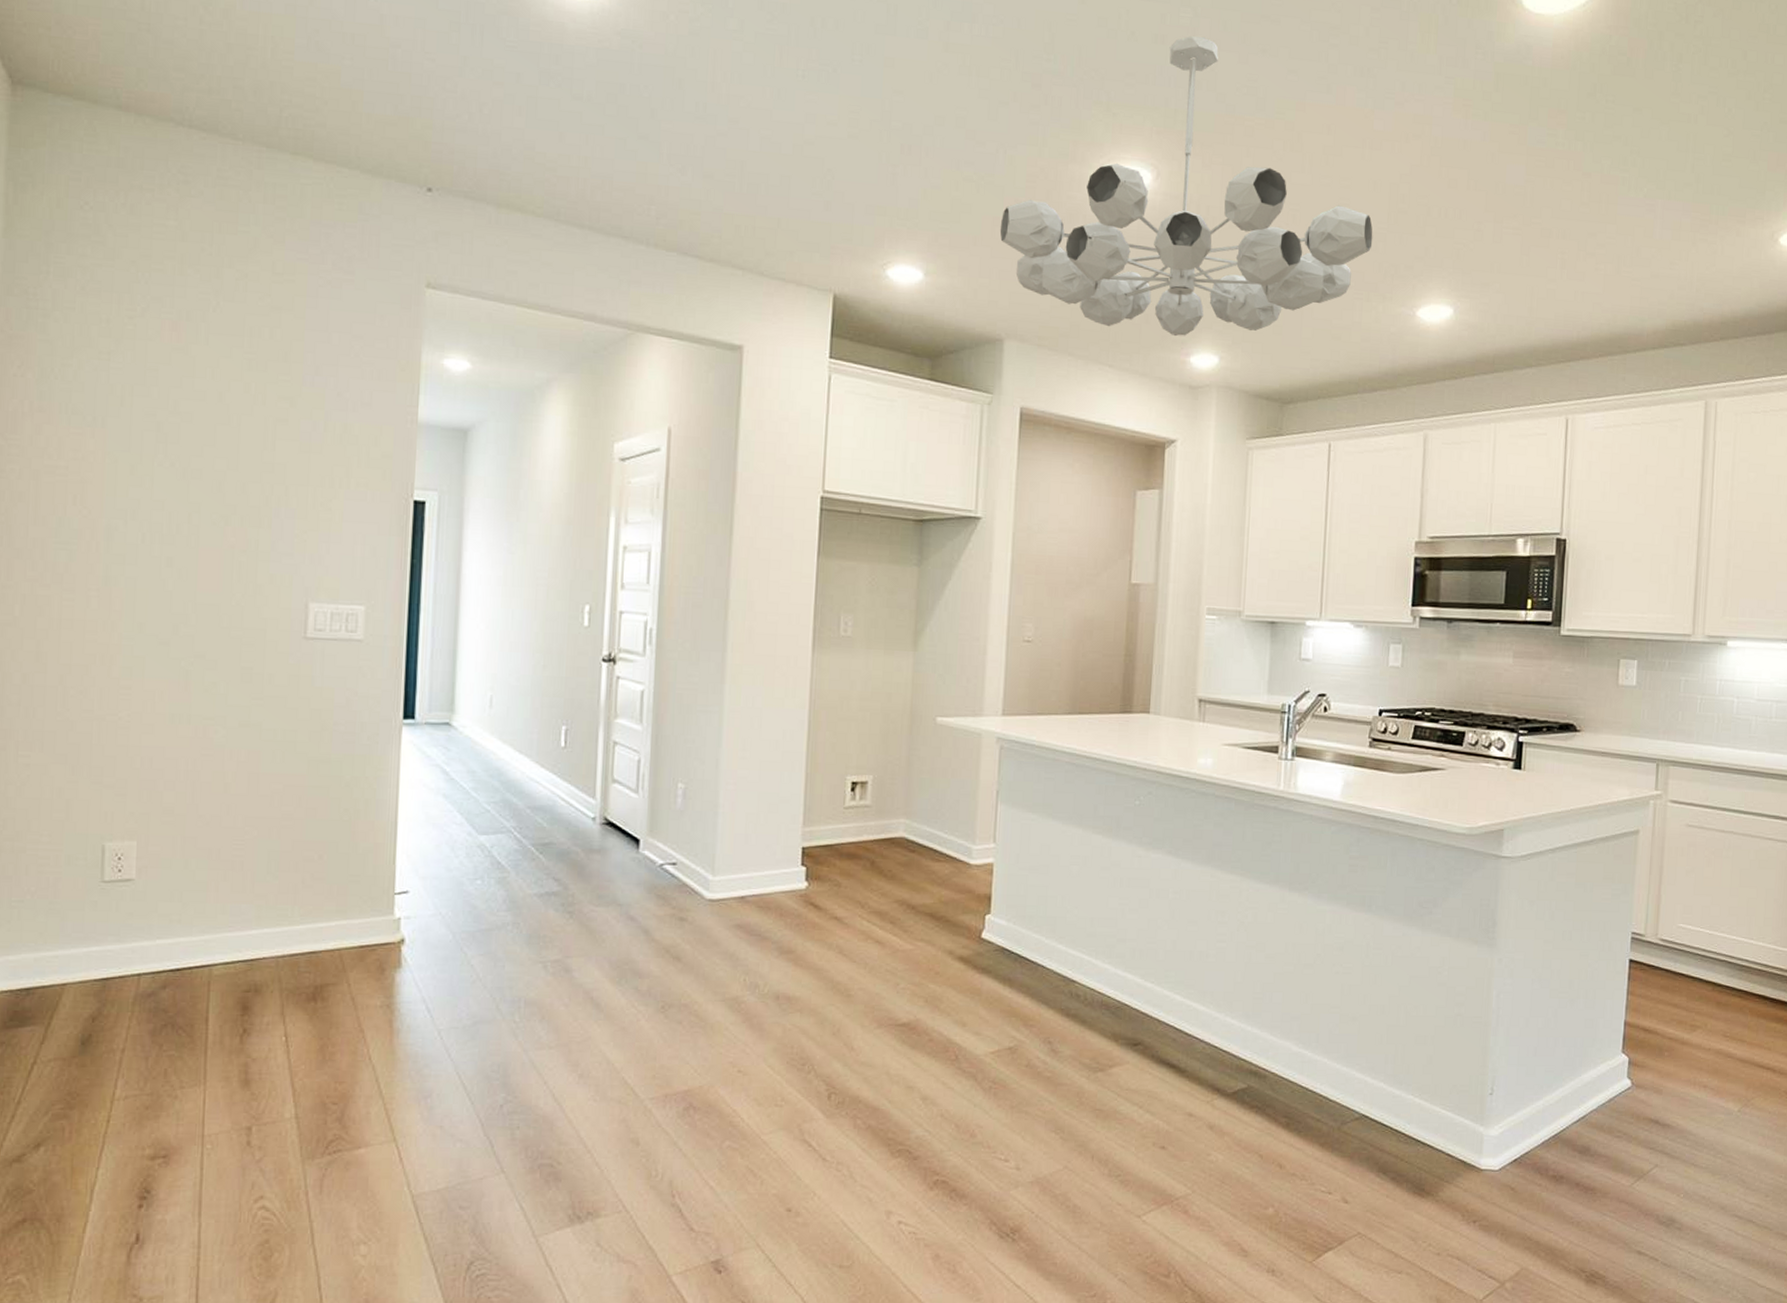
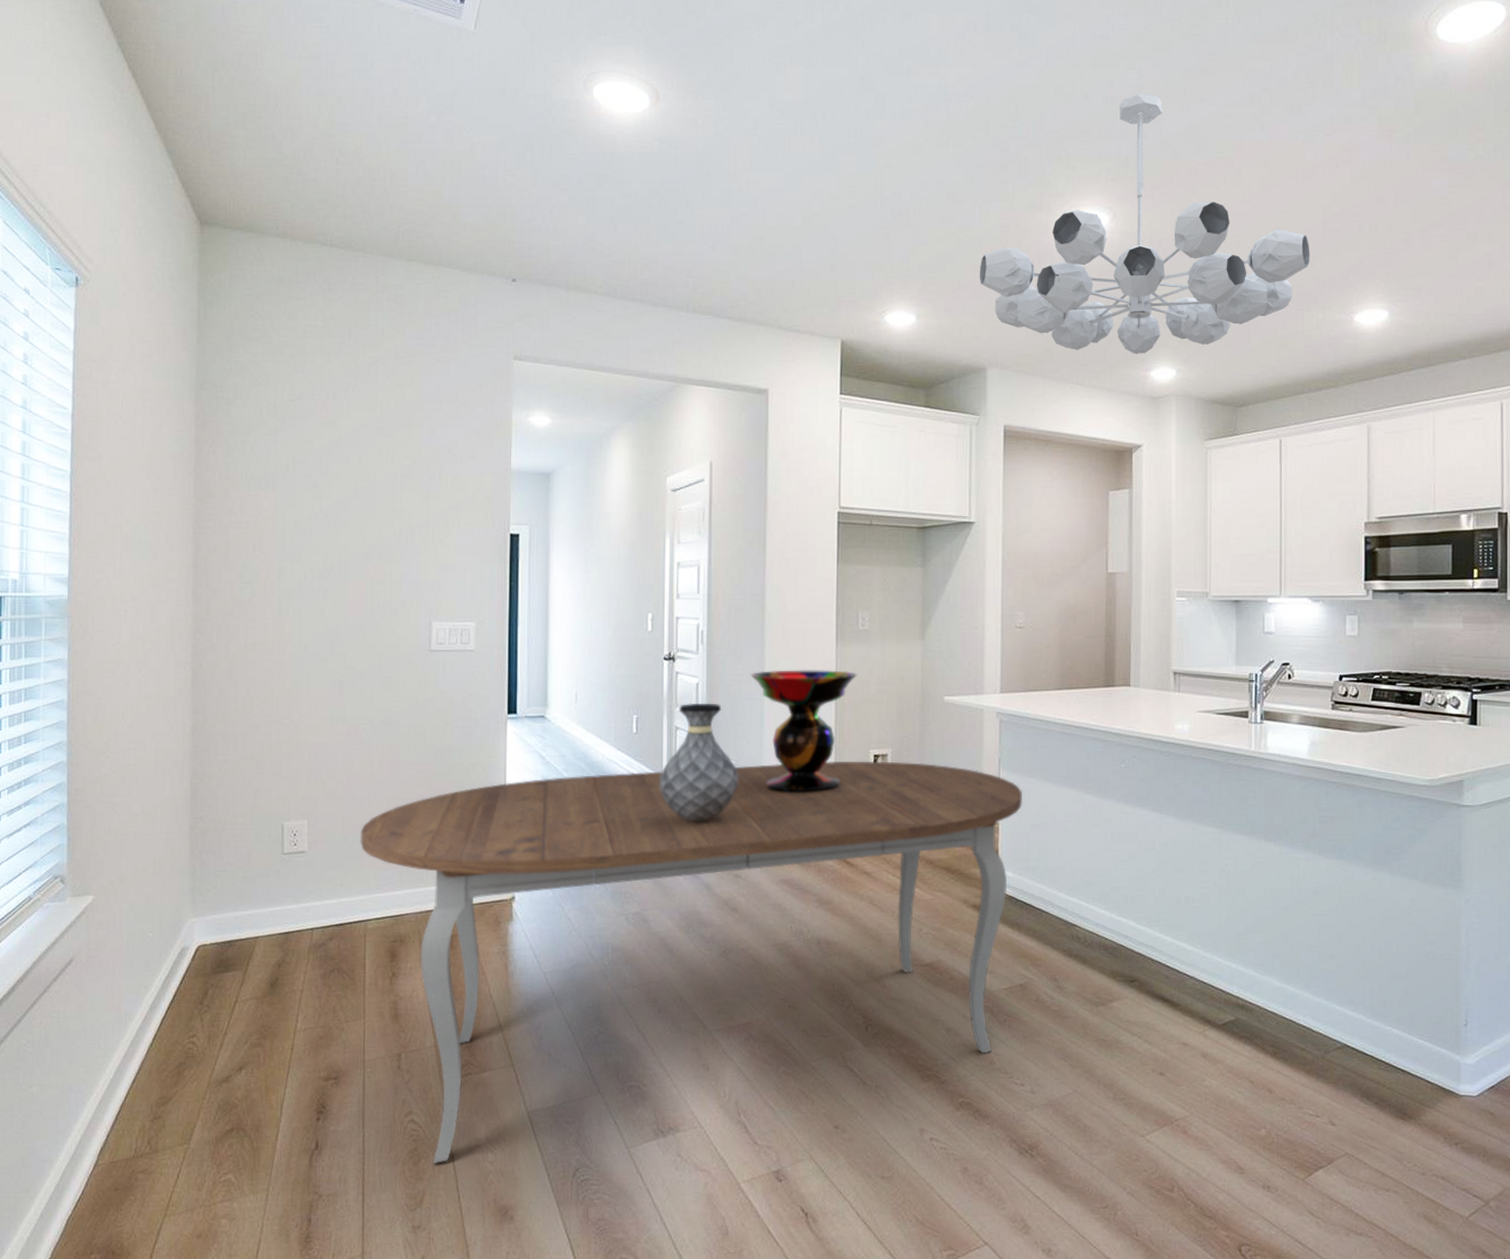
dining table: none [206,787,1022,1258] -> present [360,760,1022,1163]
vase: none [590,714,689,855] -> present [659,703,739,822]
decorative bowl: none [708,678,836,825] -> present [751,670,858,794]

